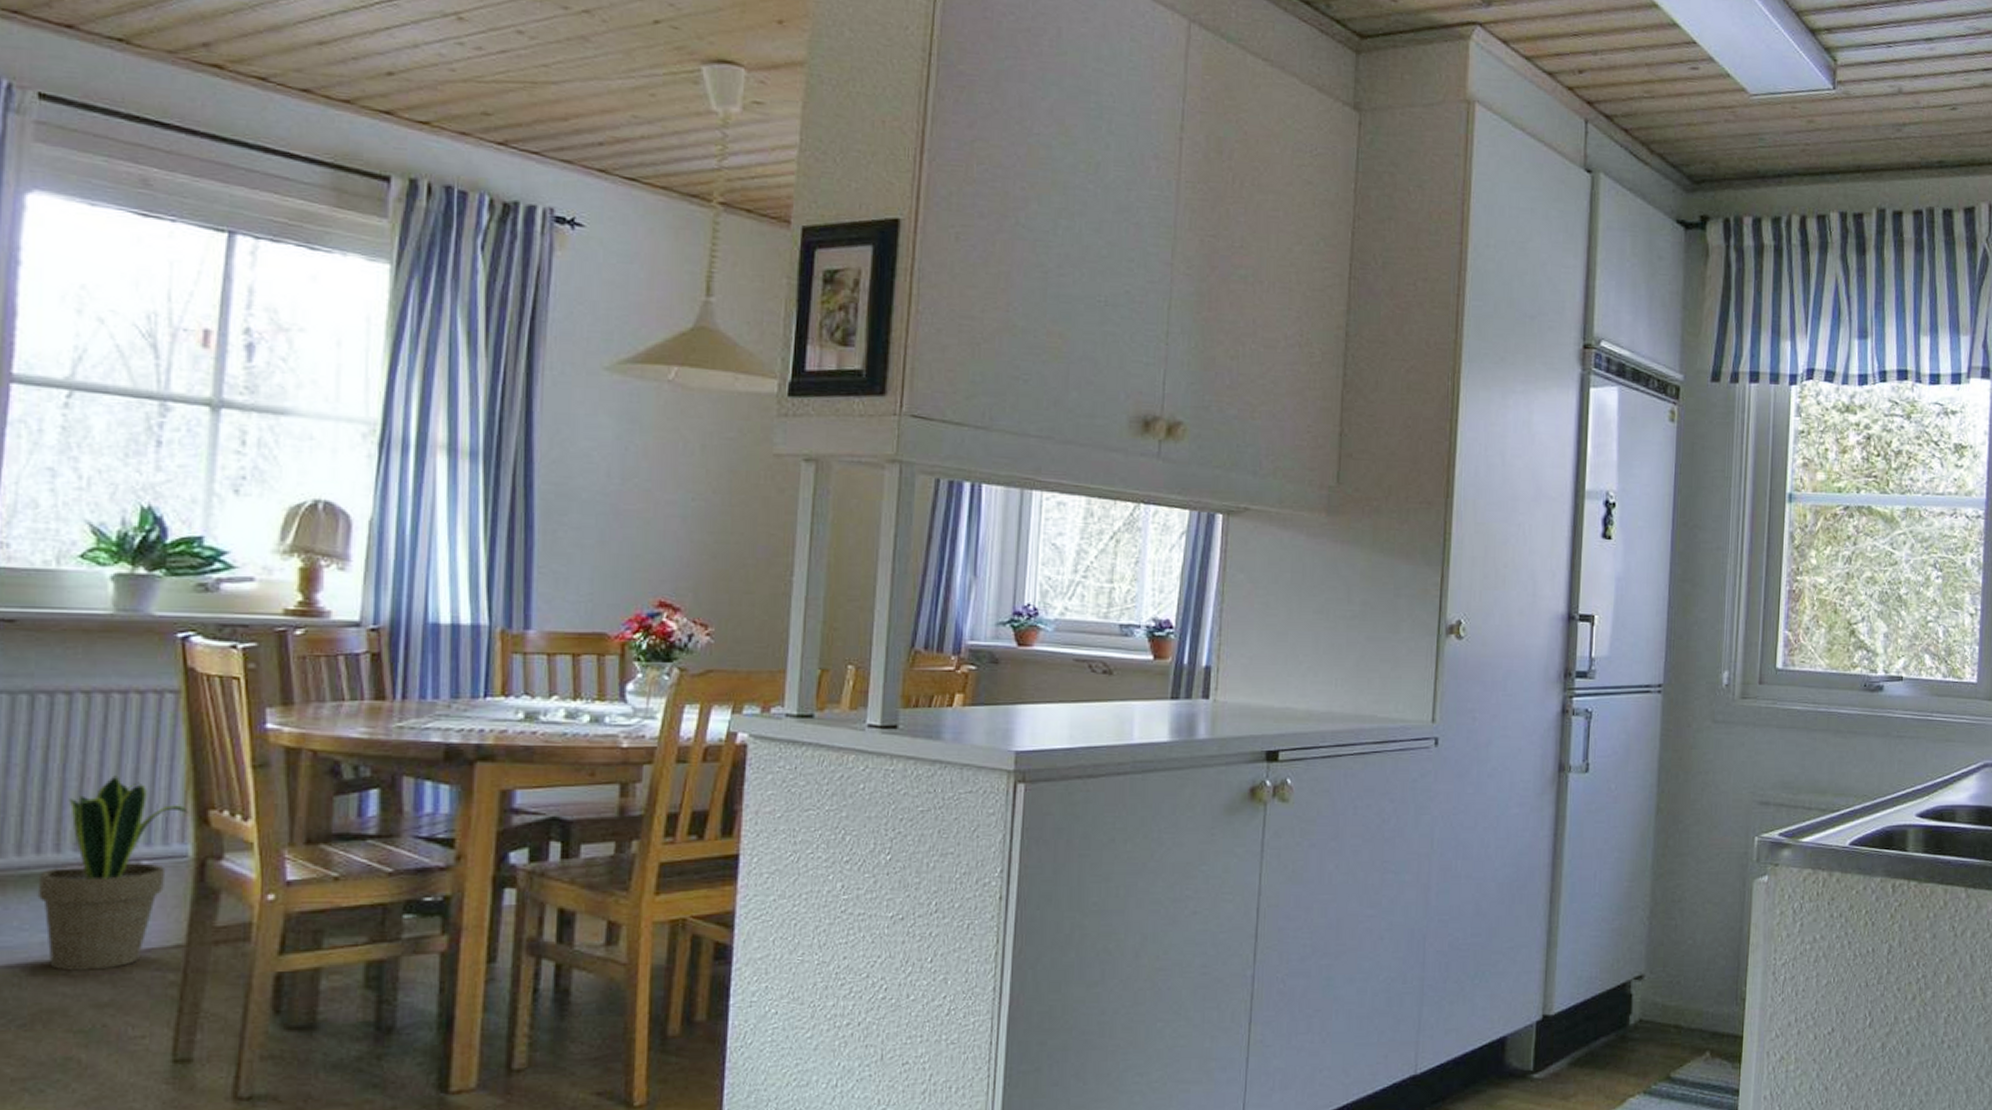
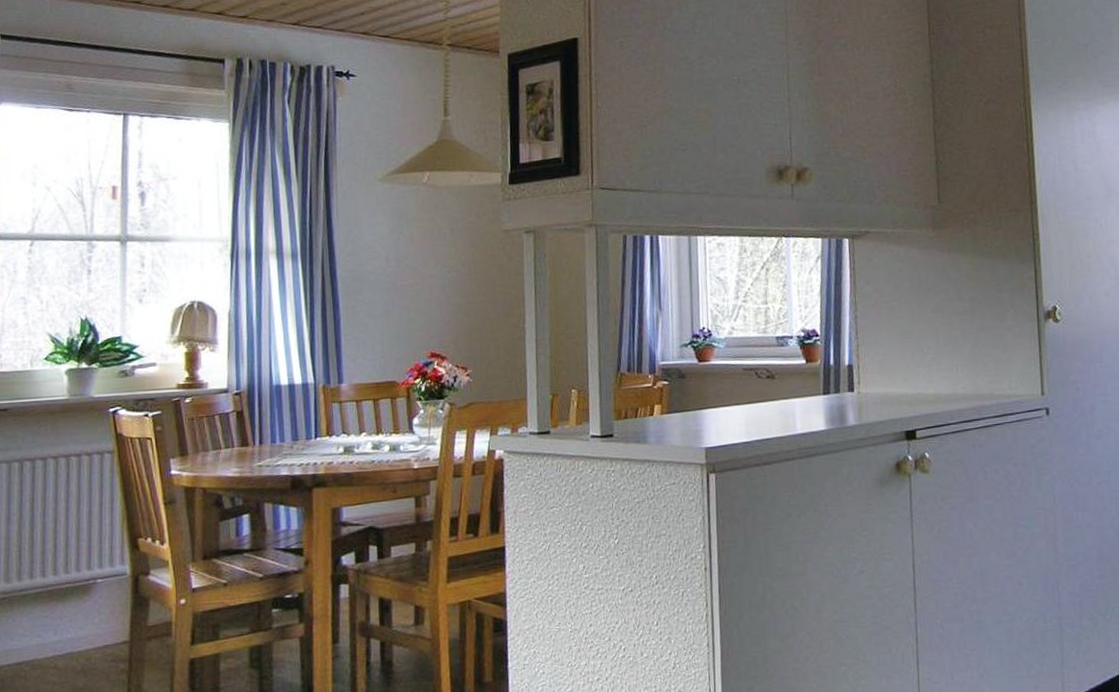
potted plant: present [37,775,188,972] -> none [32,517,125,665]

